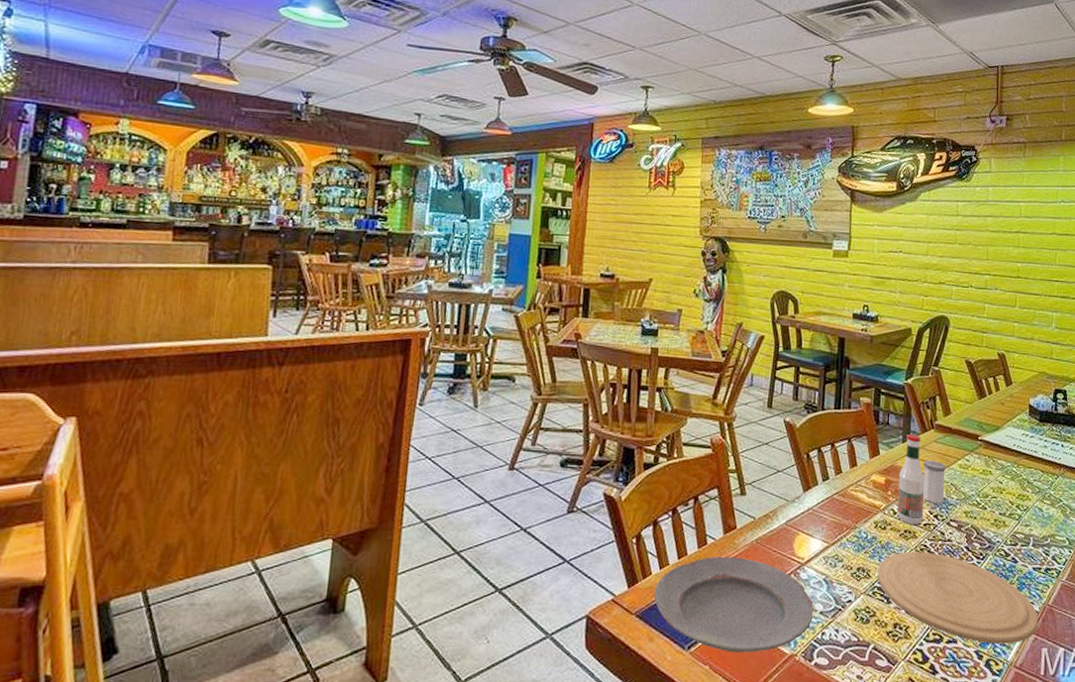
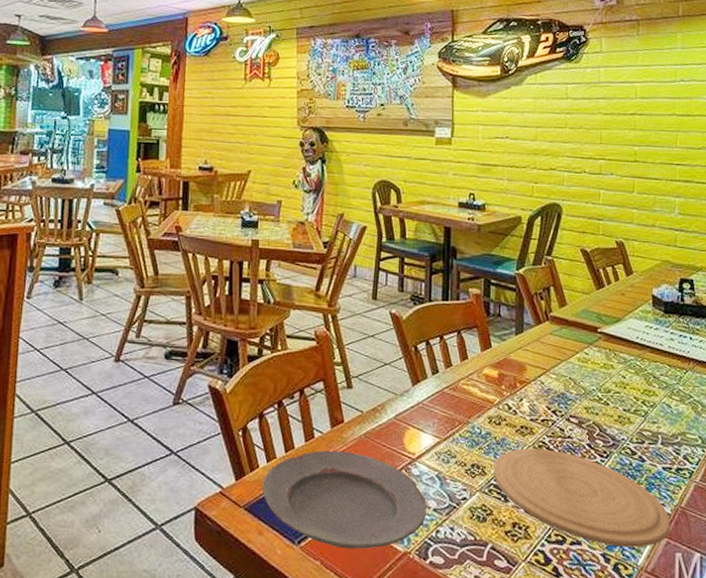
tabasco sauce: present [897,433,925,525] -> none [512,326,541,420]
salt shaker: present [922,460,946,504] -> none [538,353,563,399]

